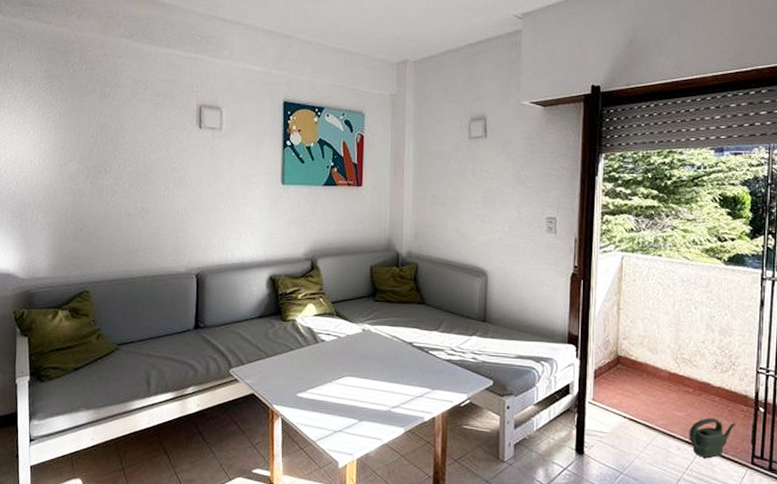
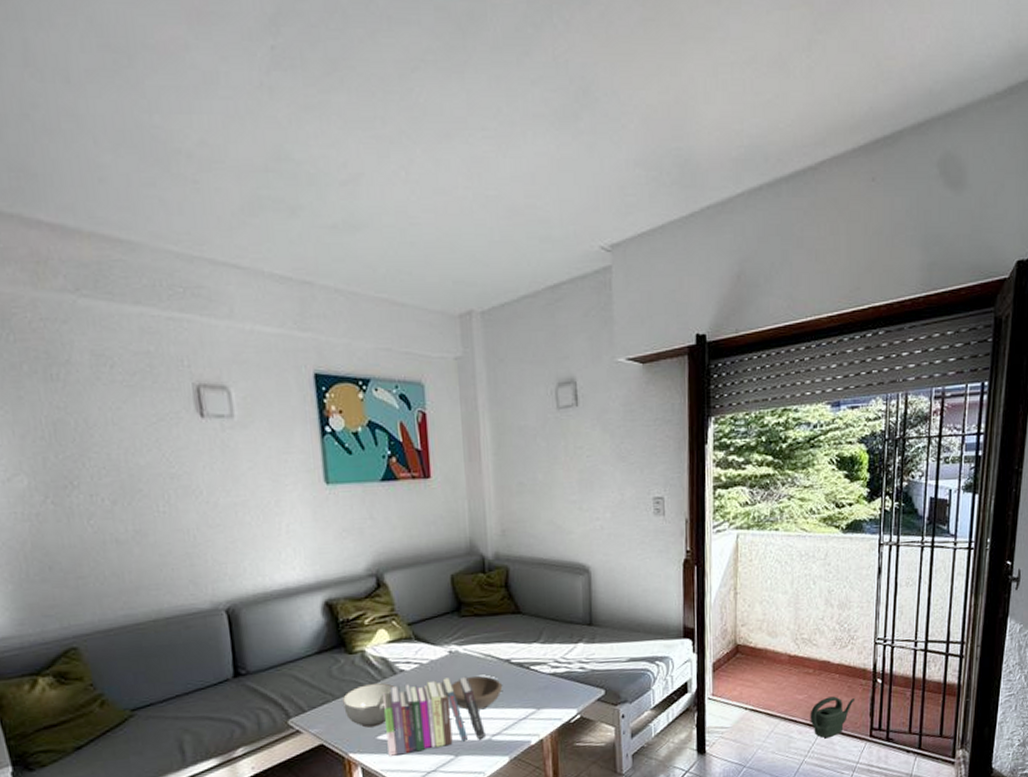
bowl: none [273,348,316,385] -> present [342,683,395,728]
books: none [304,351,387,413] -> present [383,676,487,756]
bowl: none [361,353,403,383] -> present [450,676,502,710]

